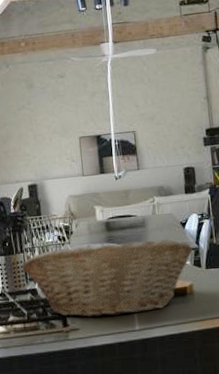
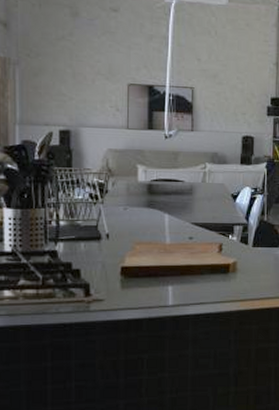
fruit basket: present [21,239,193,318] -> none [40,207,241,289]

